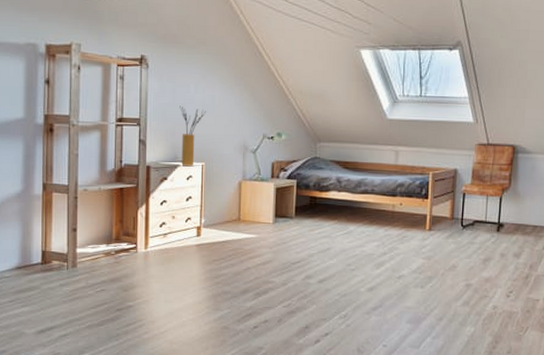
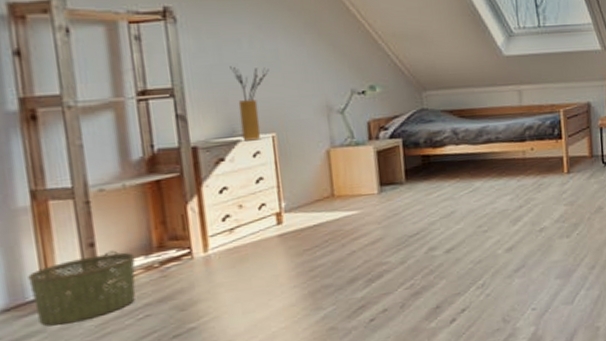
basket: none [34,236,100,286] -> present [28,250,136,326]

